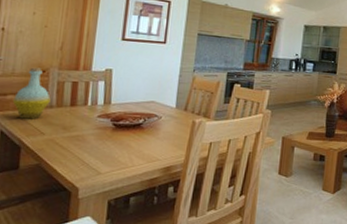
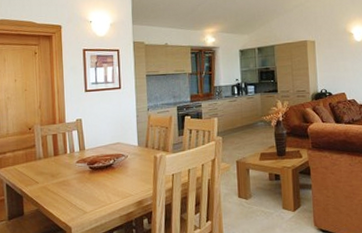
bottle: present [12,67,51,119] -> none [10,126,38,172]

